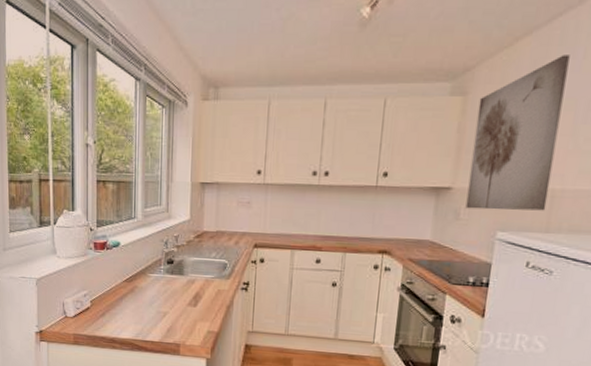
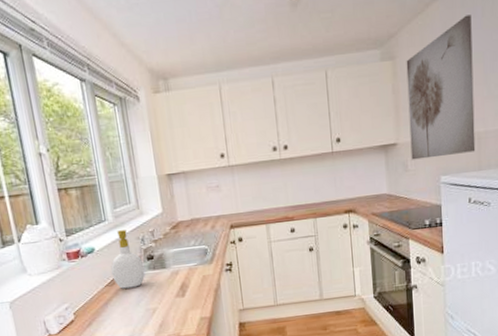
soap bottle: none [132,229,163,288] -> present [111,229,145,289]

